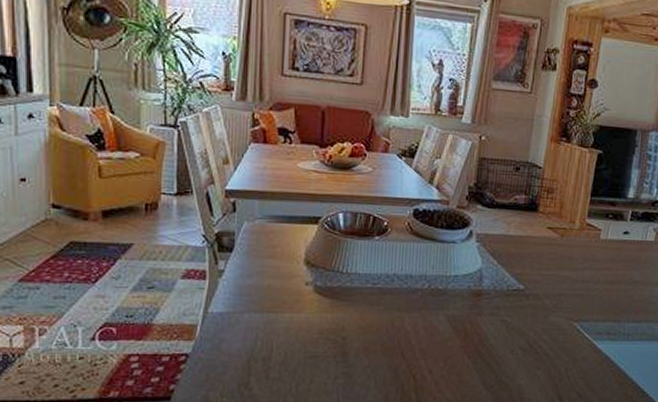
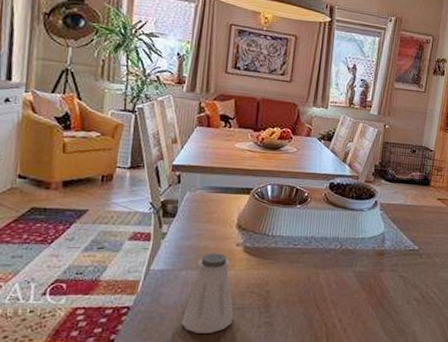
saltshaker: none [247,293,306,384] -> present [181,253,234,333]

